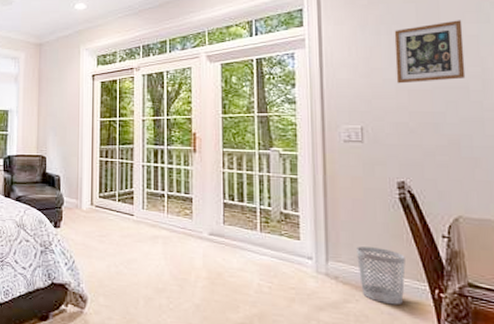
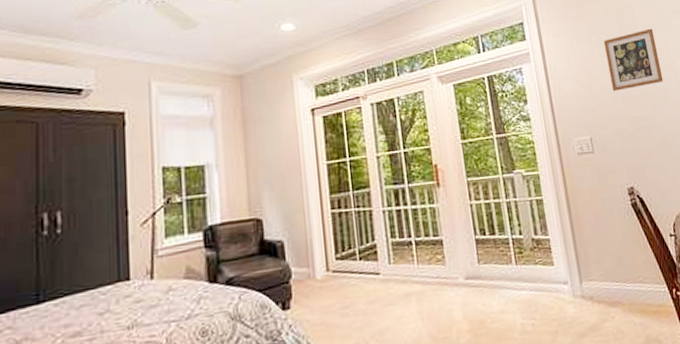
wastebasket: present [357,246,406,305] -> none [604,257,650,315]

